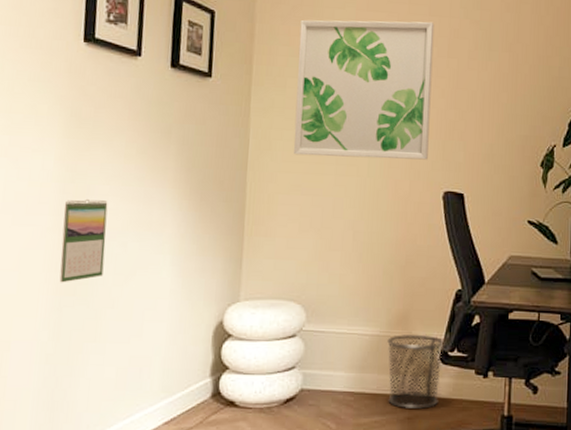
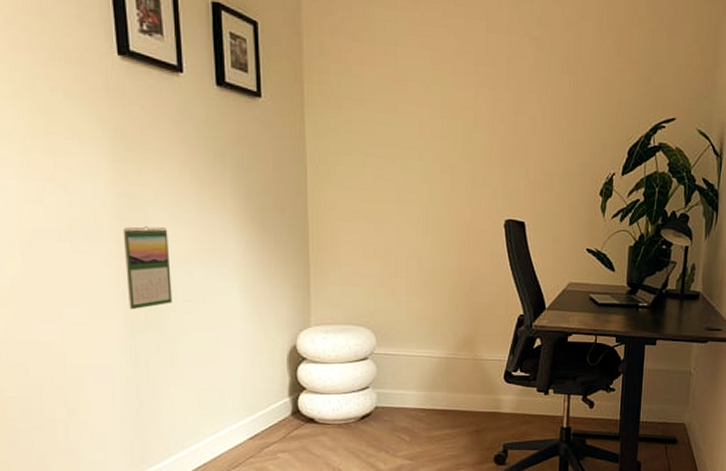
wall art: present [293,20,435,160] -> none [351,34,493,188]
waste bin: present [387,334,445,409] -> none [455,356,509,422]

